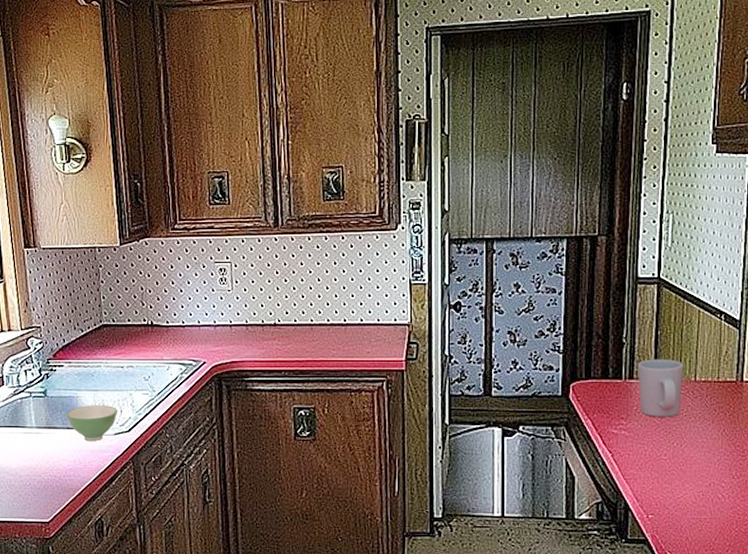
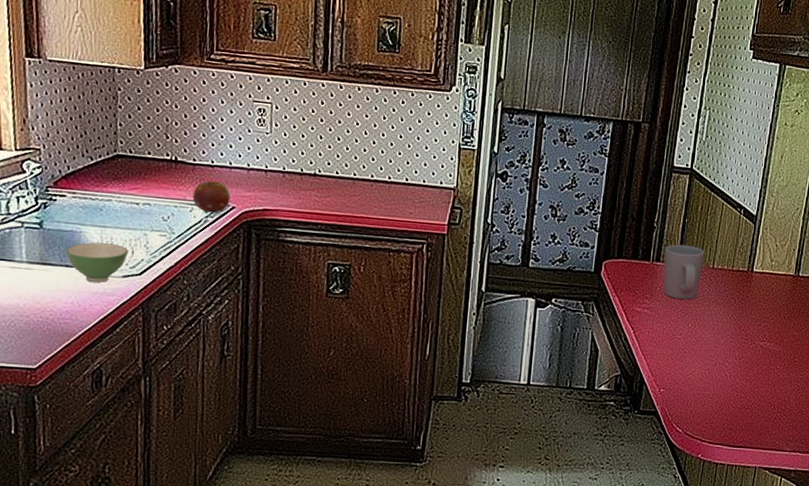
fruit: none [168,340,201,369] -> present [192,181,231,213]

